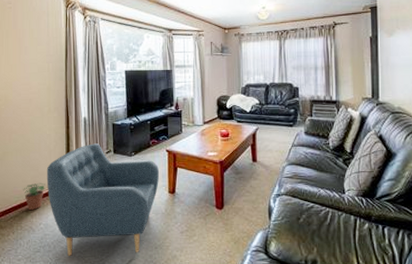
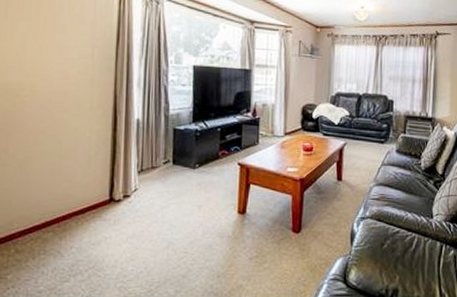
potted plant: present [23,182,45,210] -> none [50,196,81,230]
armchair: present [46,143,159,257] -> none [82,151,228,288]

